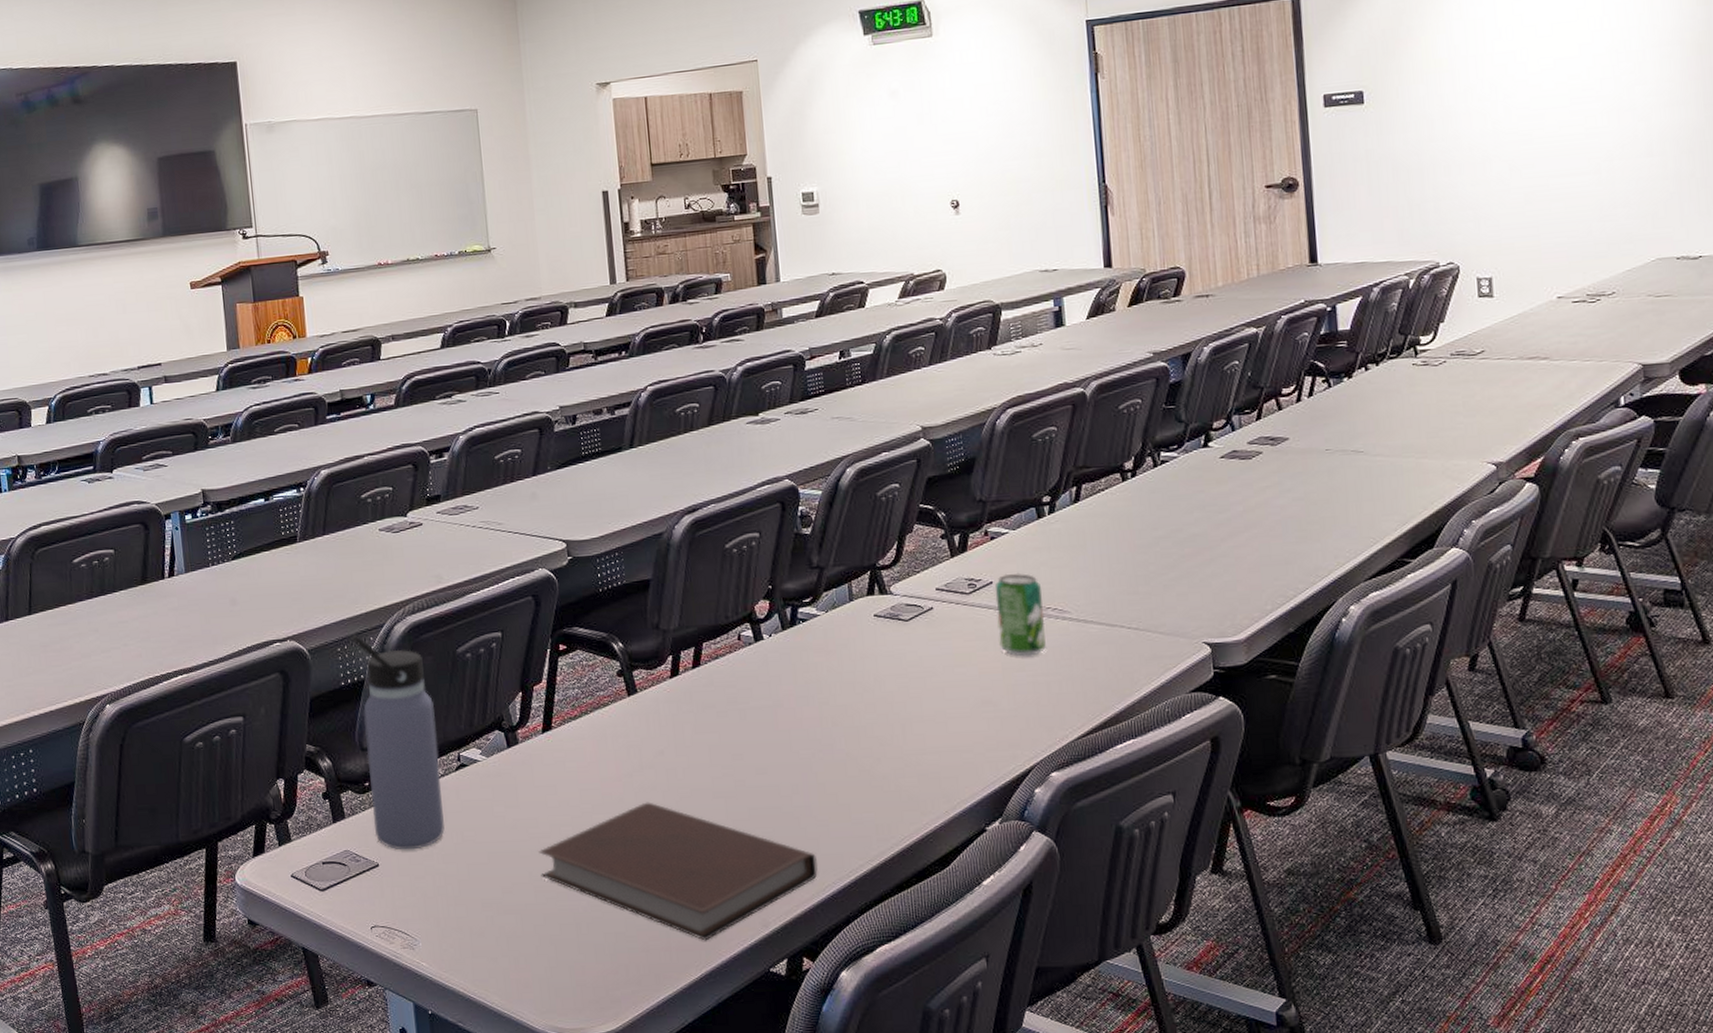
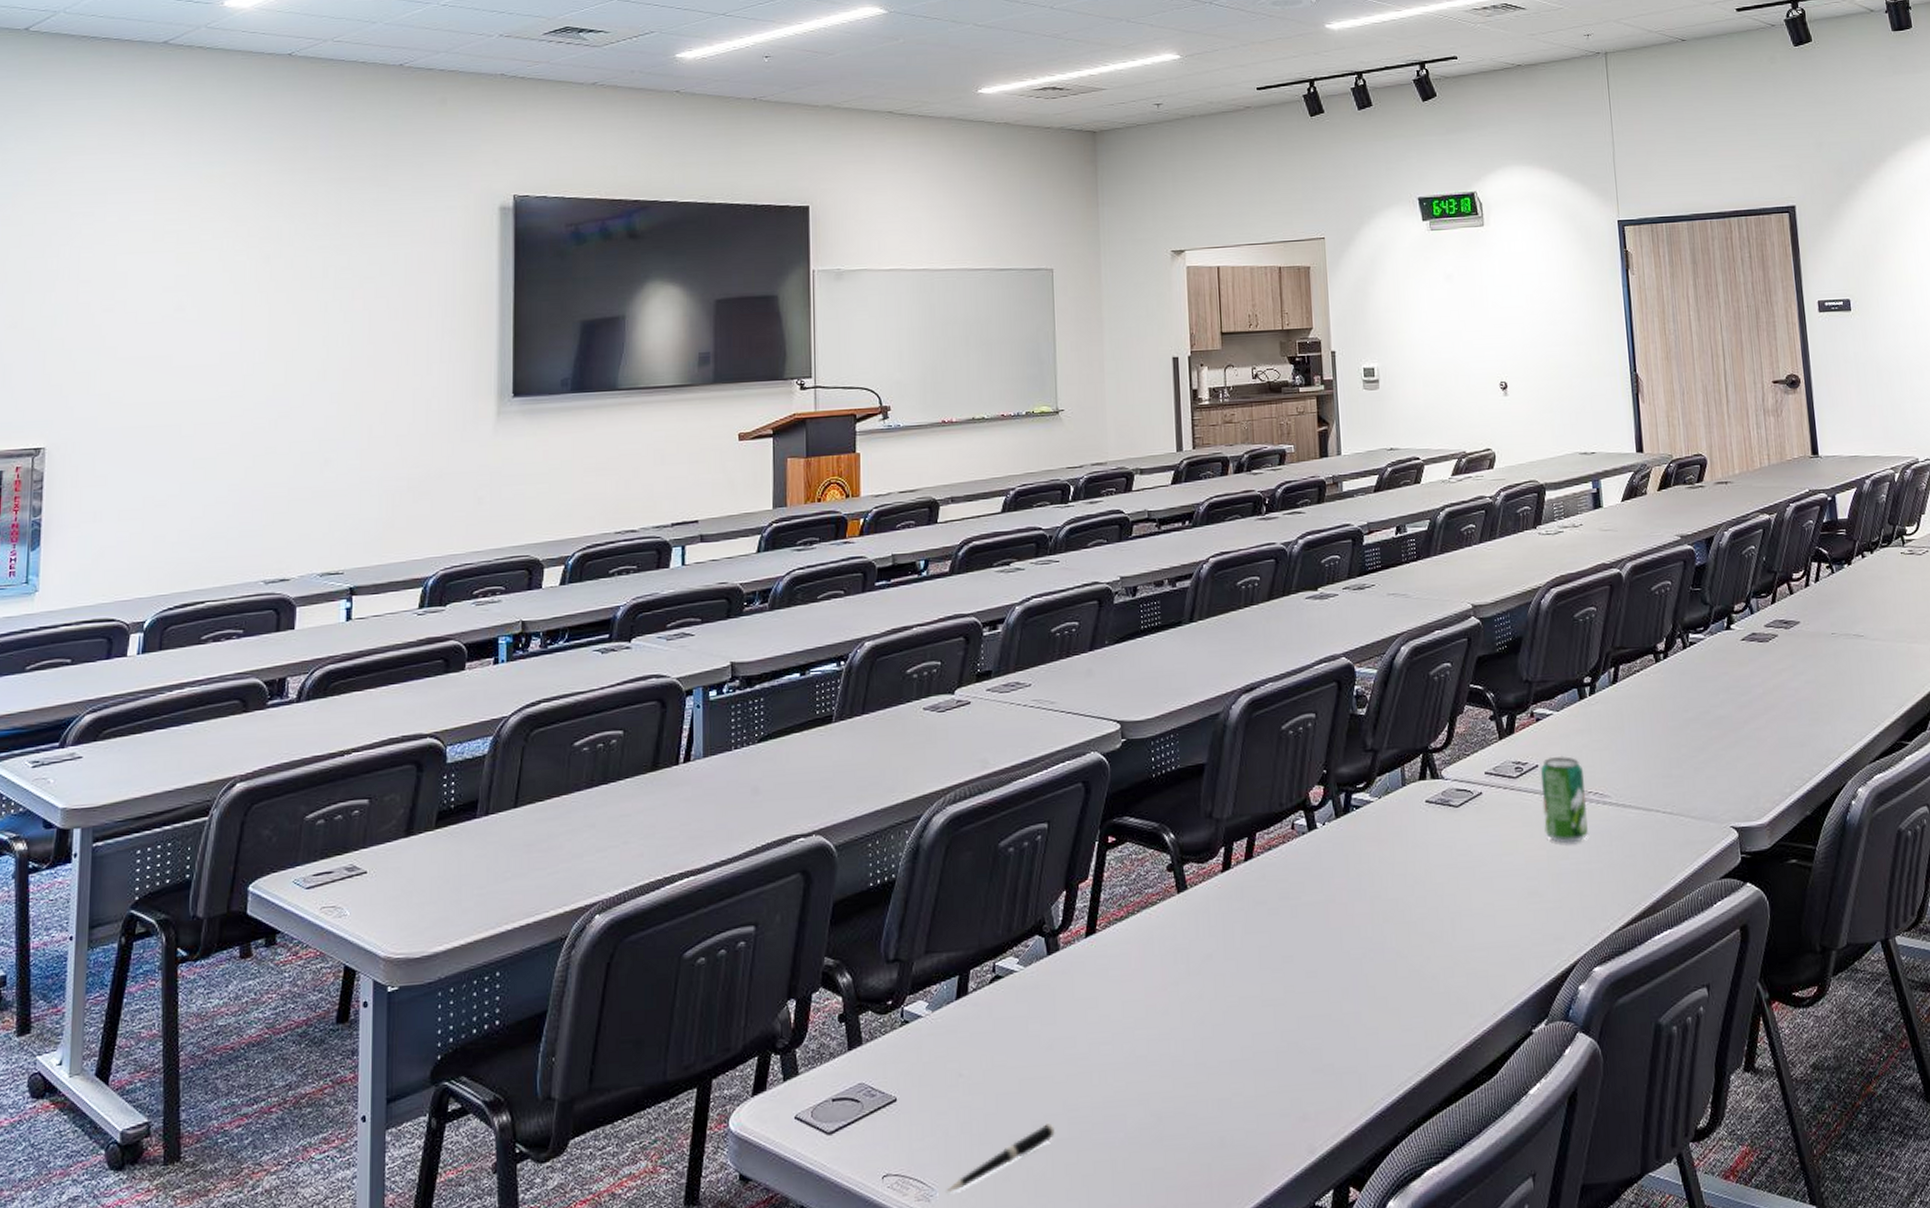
water bottle: present [351,634,445,850] -> none [884,827,973,1081]
pen: none [426,890,524,944] -> present [944,1123,1056,1194]
notebook: present [538,802,818,941] -> none [1075,1013,1366,1173]

